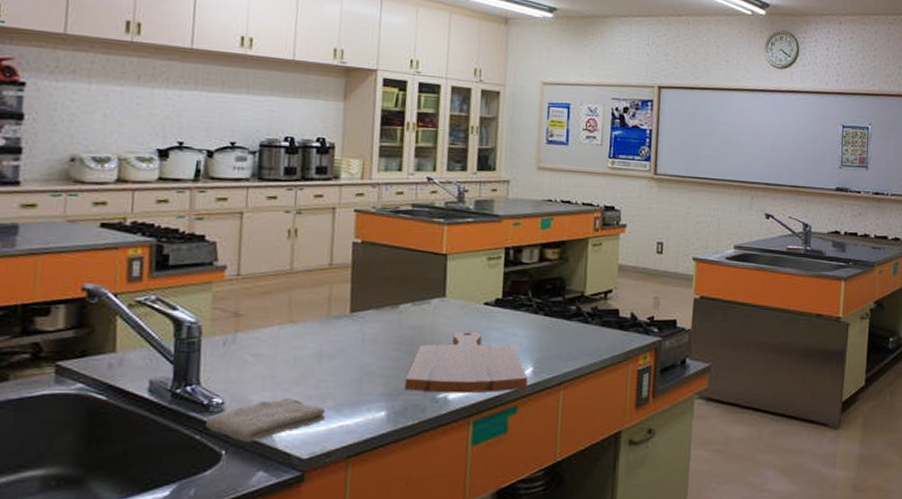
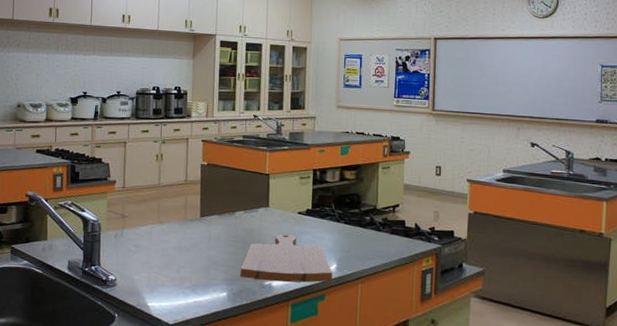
washcloth: present [205,398,326,442] -> none [104,279,185,309]

